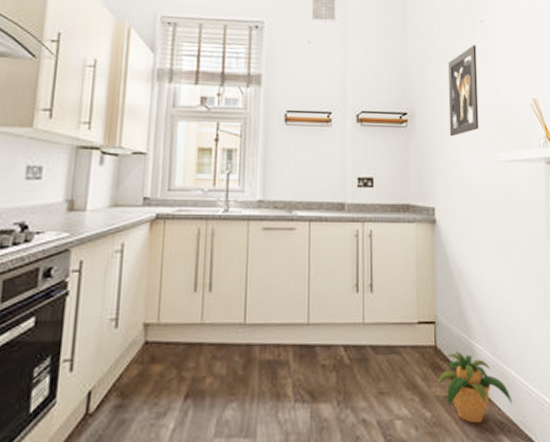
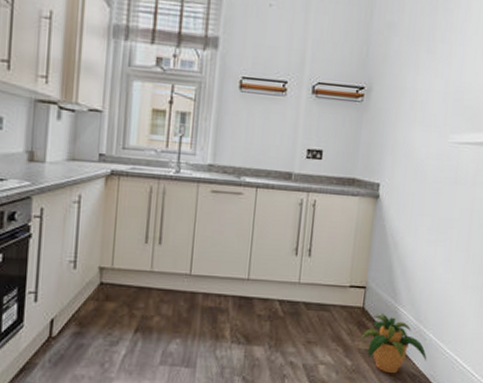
wall art: present [447,45,479,137] -> none [404,18,447,115]

